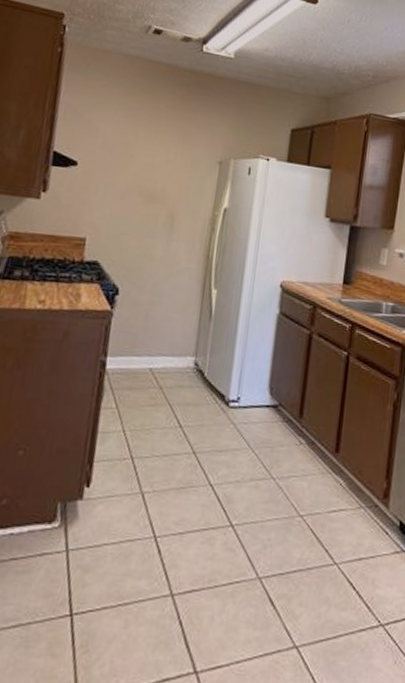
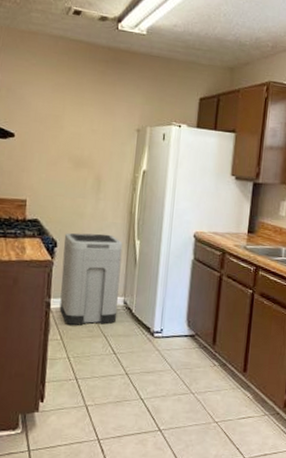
trash can: none [116,278,197,391] -> present [59,232,123,325]

